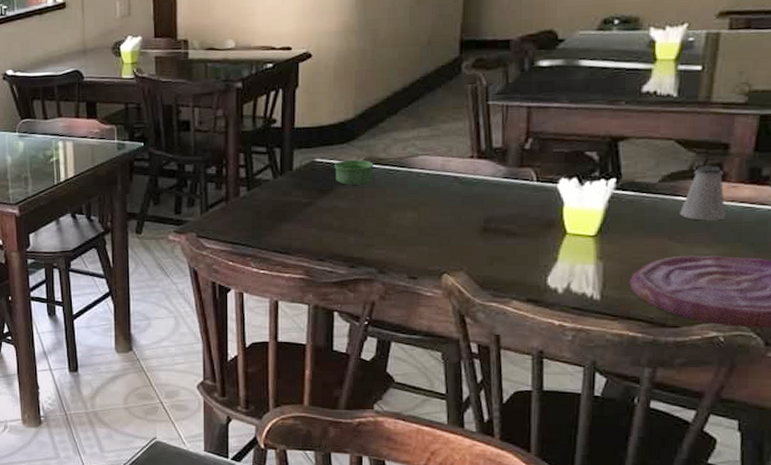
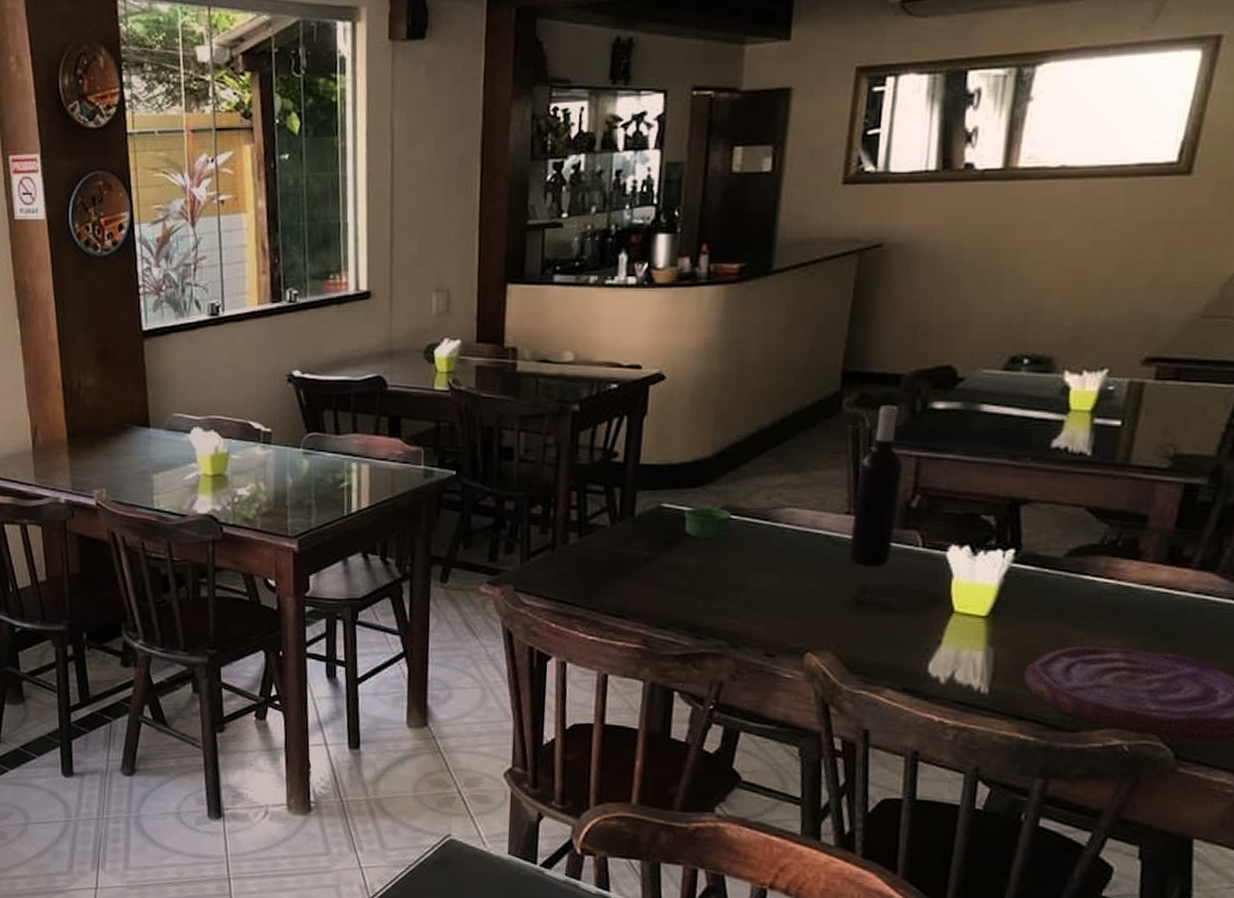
wine bottle: none [474,66,517,199] -> present [848,405,904,566]
saltshaker: present [680,165,726,221] -> none [1086,540,1140,607]

